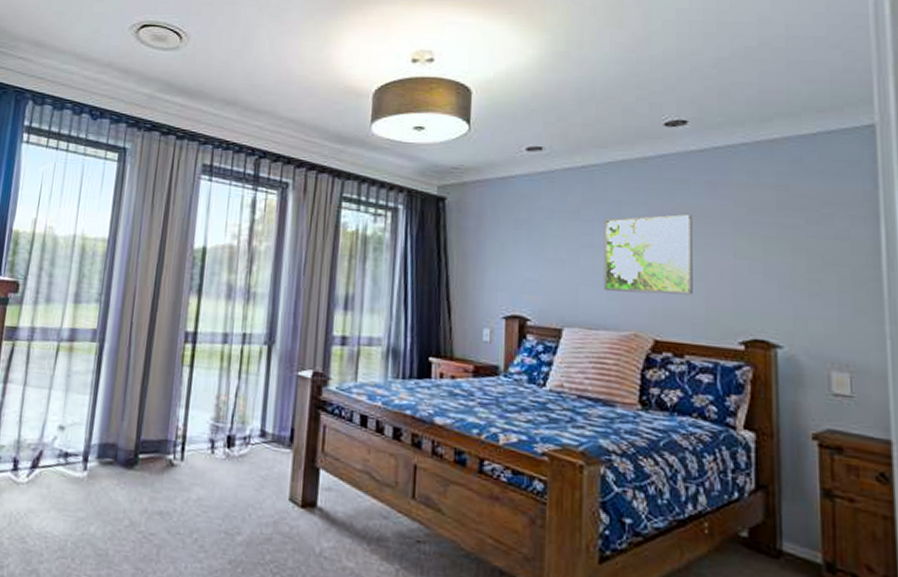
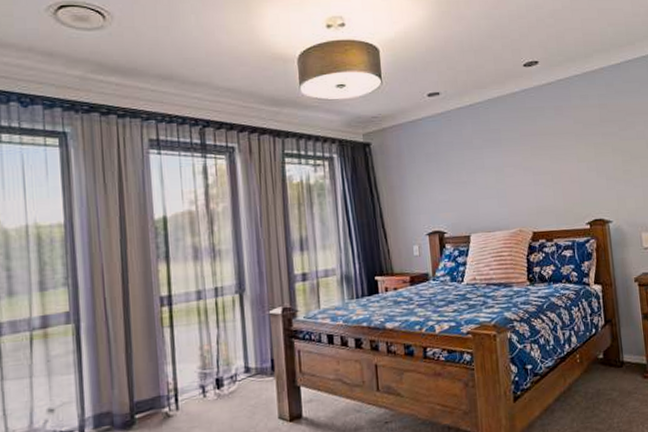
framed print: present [603,213,693,295] -> none [490,133,554,201]

